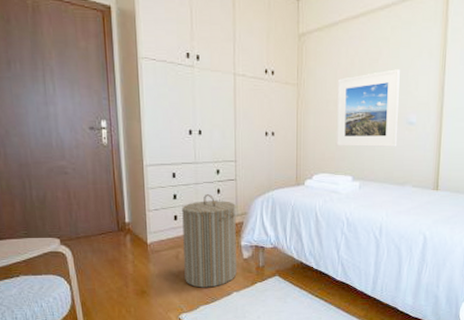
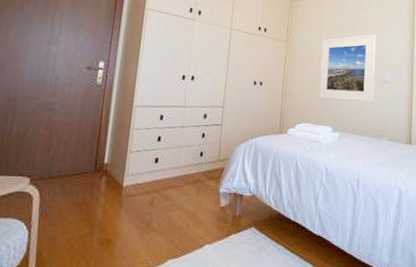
laundry hamper: present [182,194,237,288] -> none [156,138,219,239]

